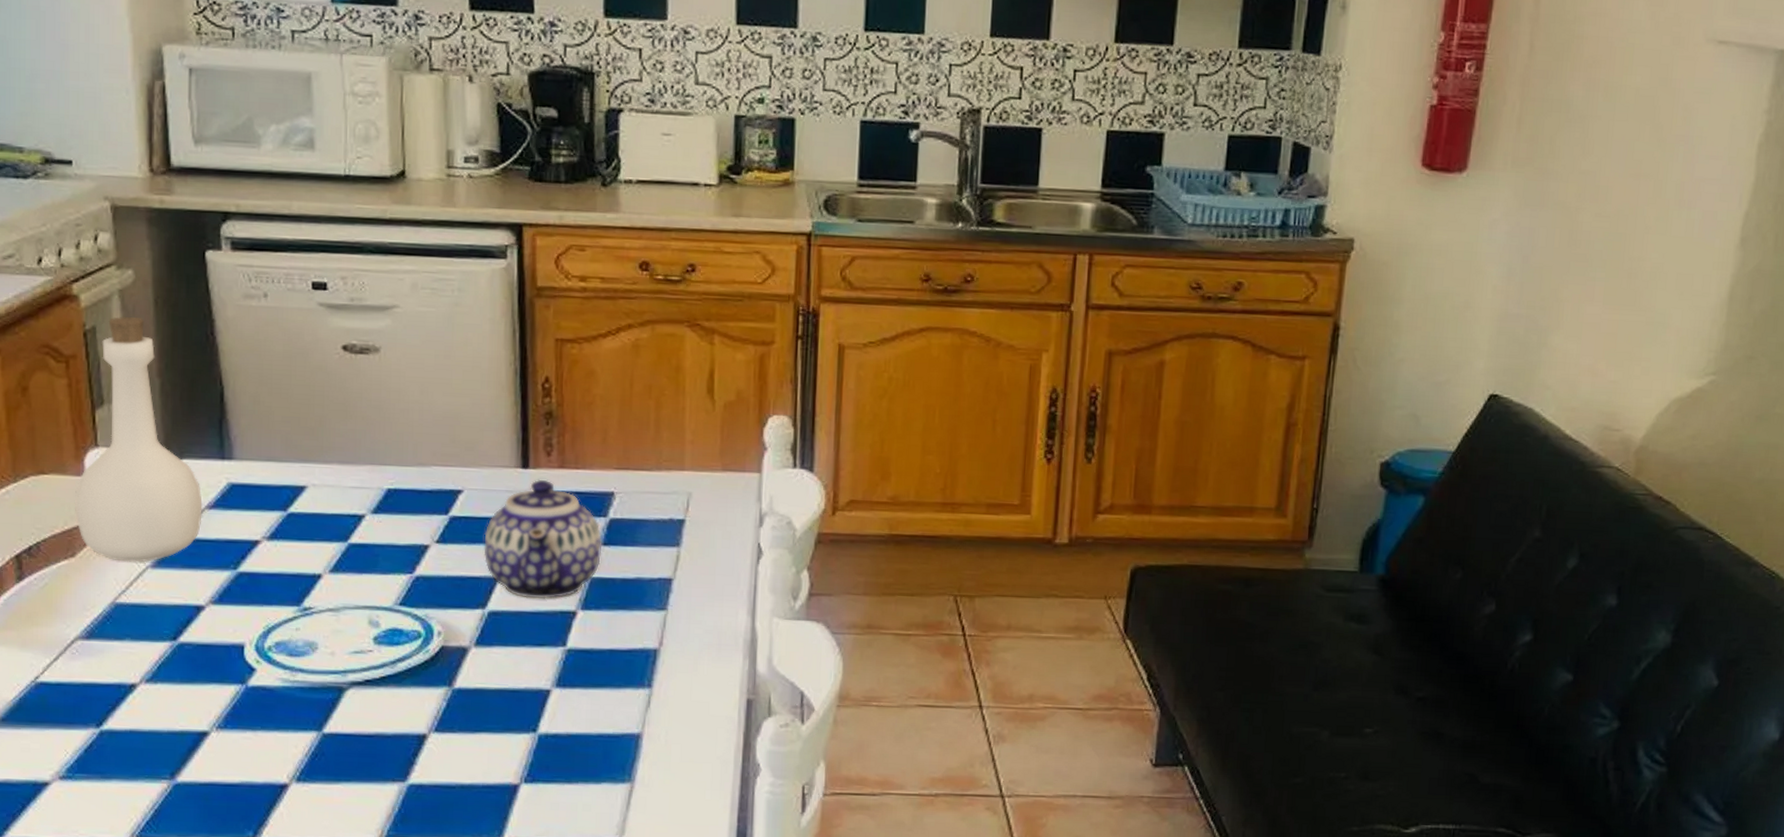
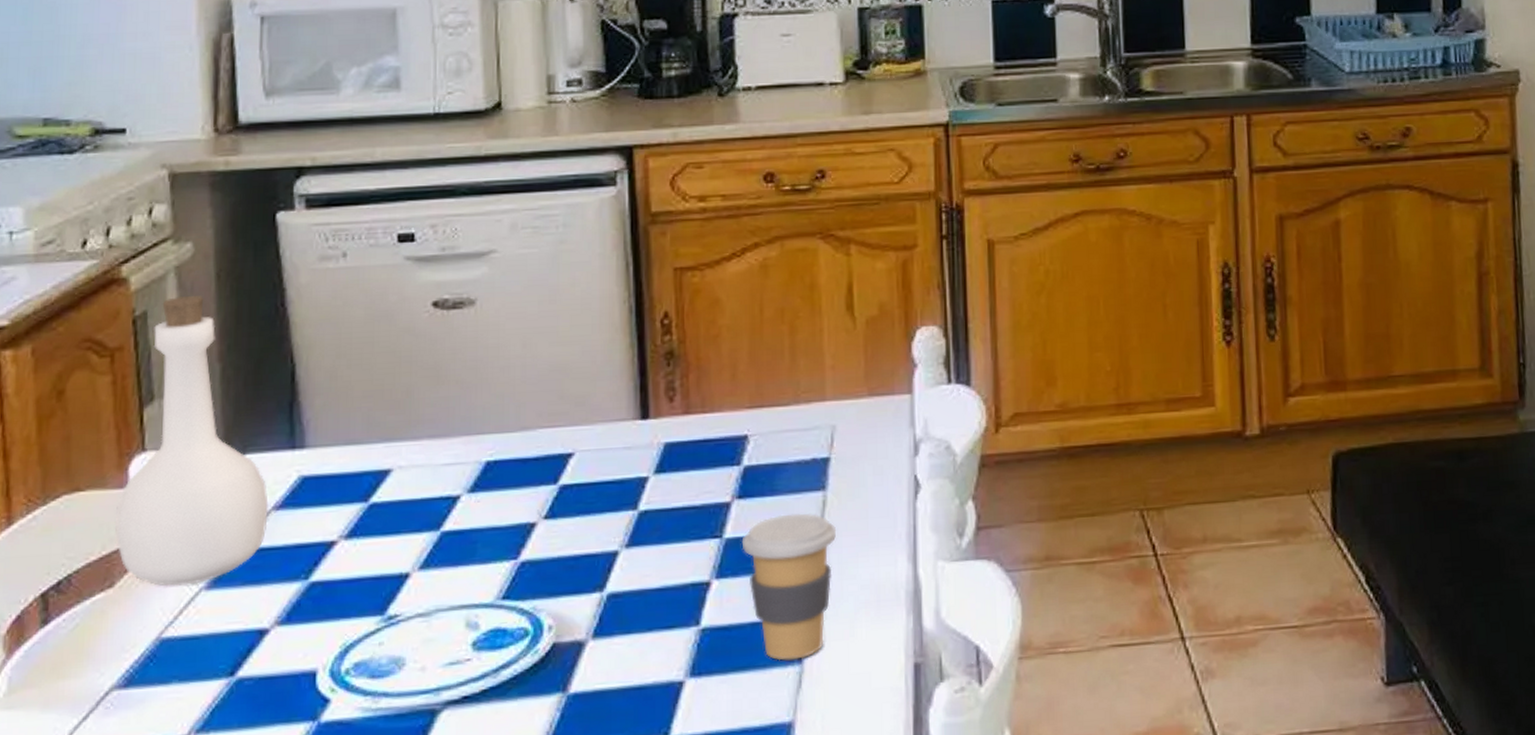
teapot: present [484,479,602,599] -> none [600,429,736,573]
coffee cup: none [604,563,687,684] -> present [741,513,836,661]

